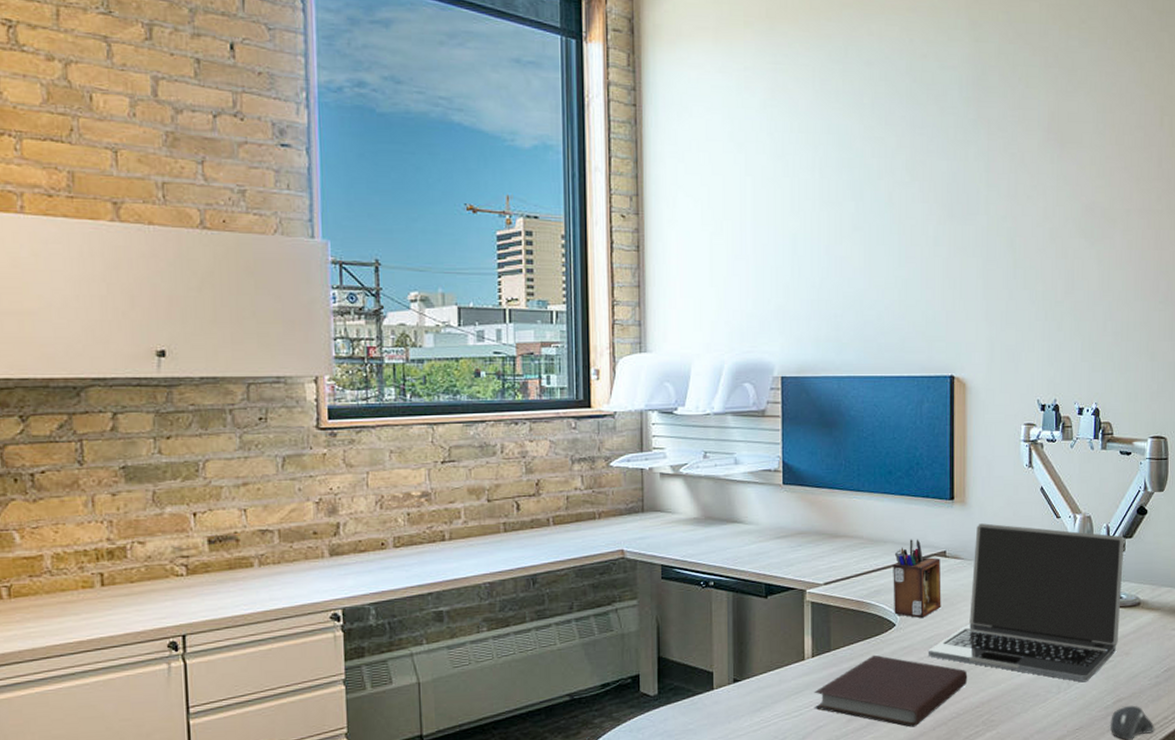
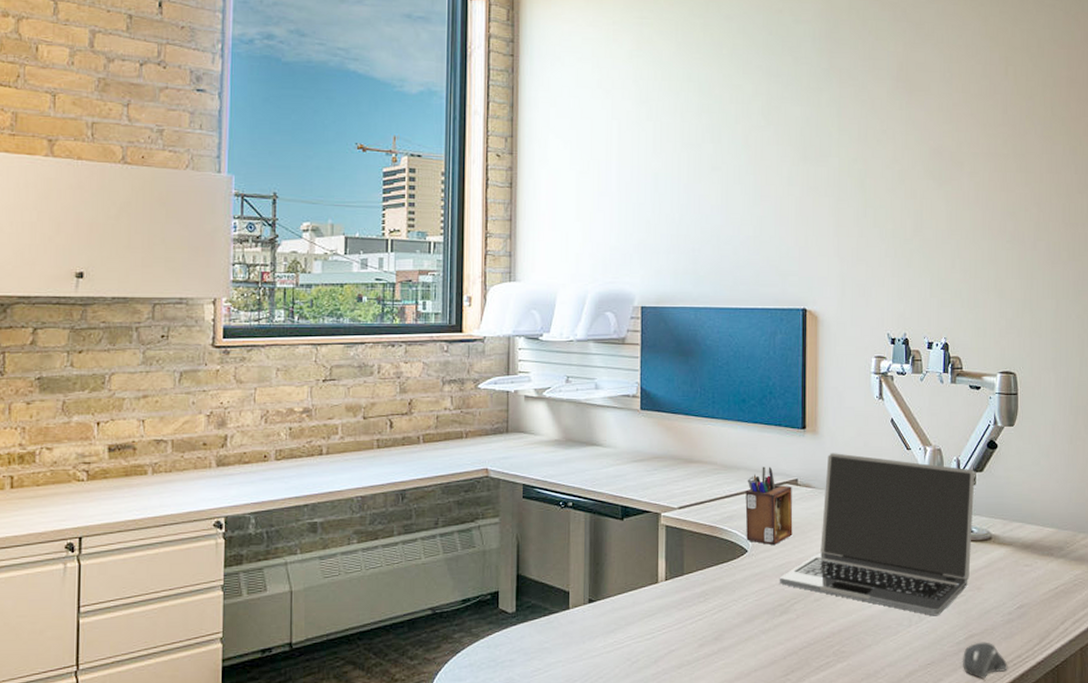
notebook: present [814,654,968,727] -> none [666,580,819,655]

